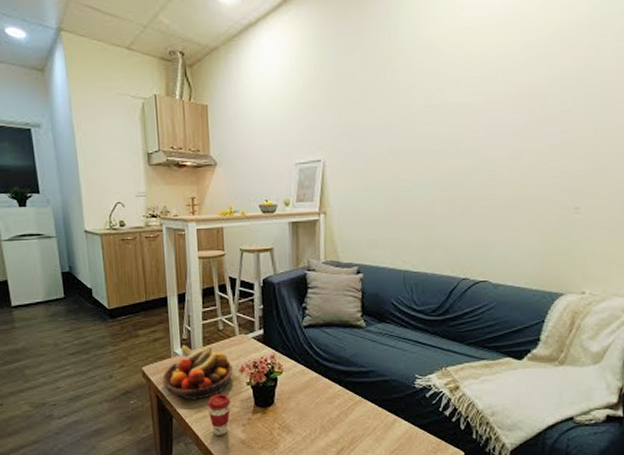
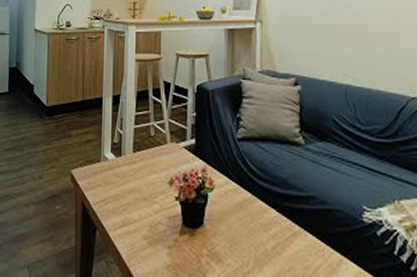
fruit bowl: present [162,344,233,400] -> none [90,149,161,212]
coffee cup: present [207,393,231,436] -> none [133,206,157,258]

